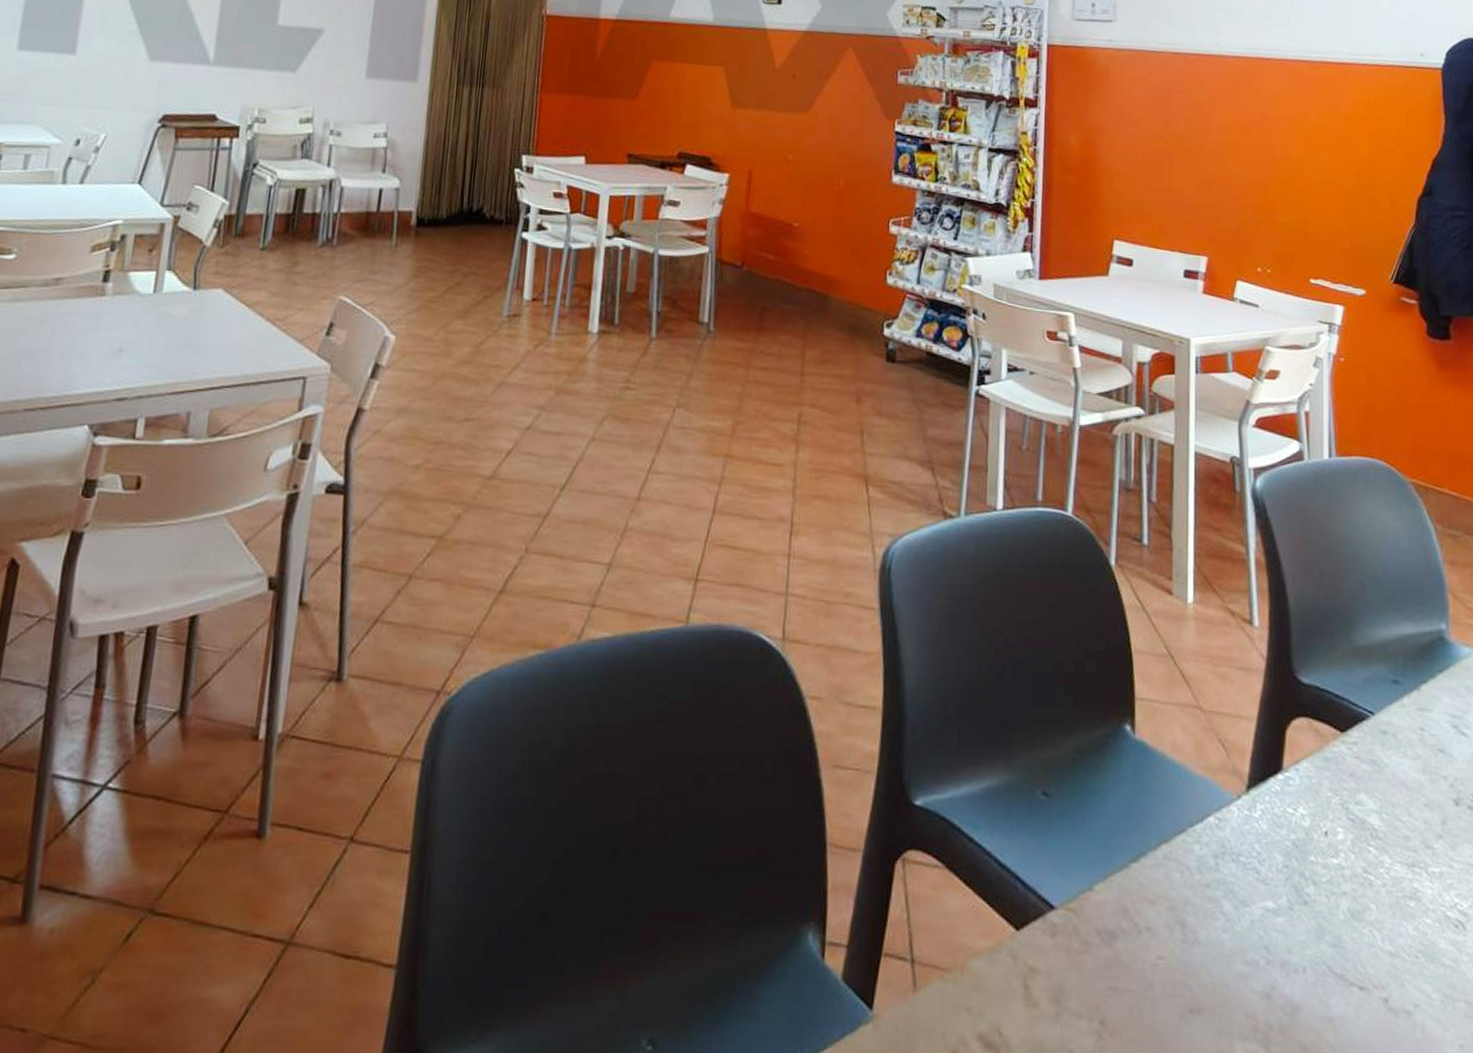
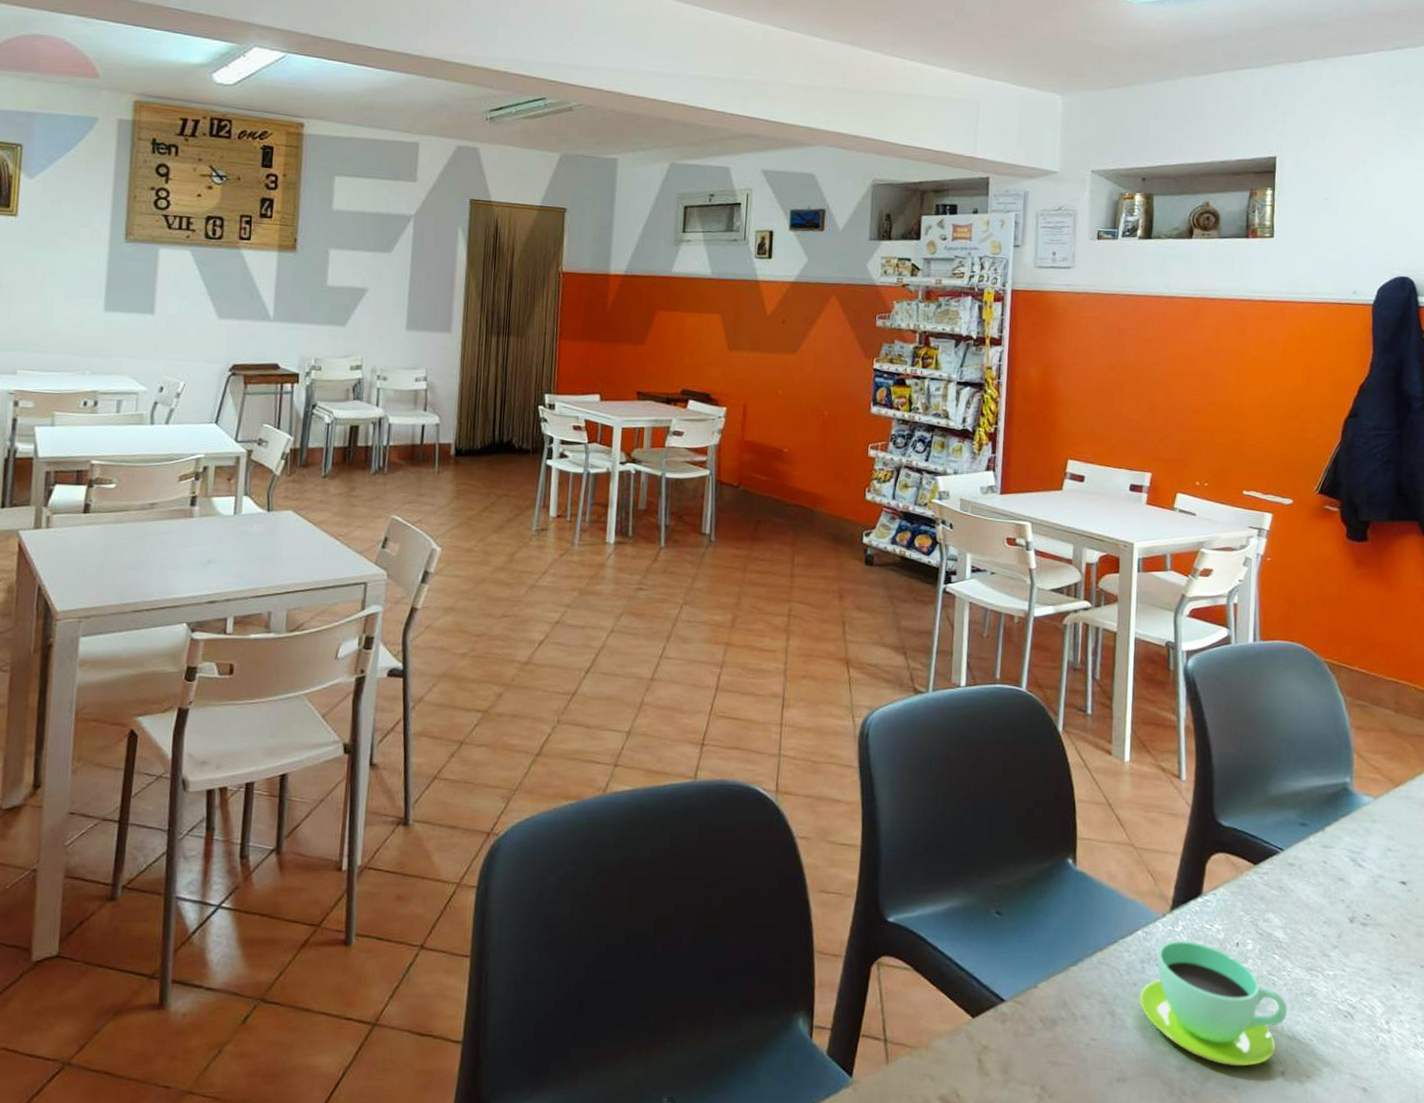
cup: none [1214,828,1387,993] -> present [1139,940,1287,1067]

